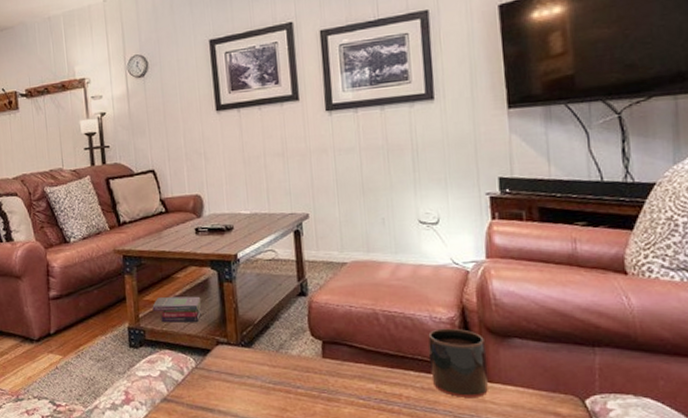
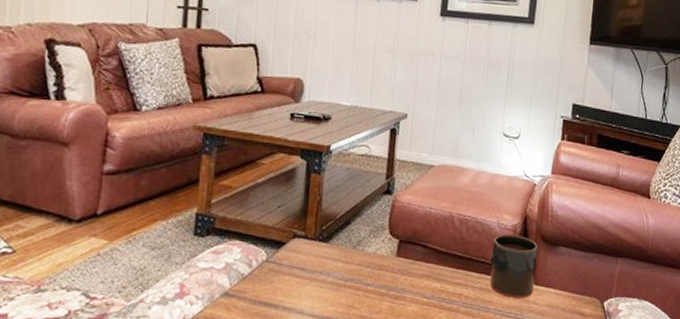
books: present [152,296,202,323] -> none [228,183,285,212]

